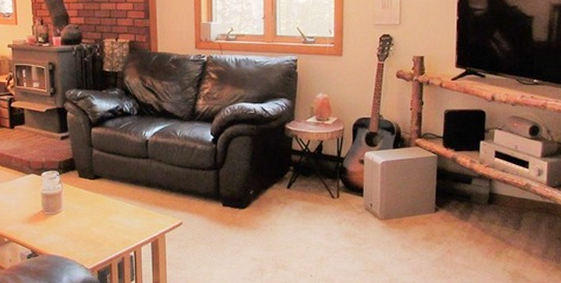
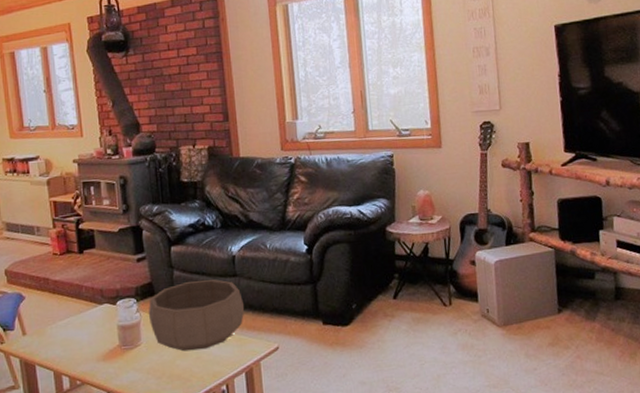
decorative bowl: none [69,159,154,220] -> present [148,278,245,352]

